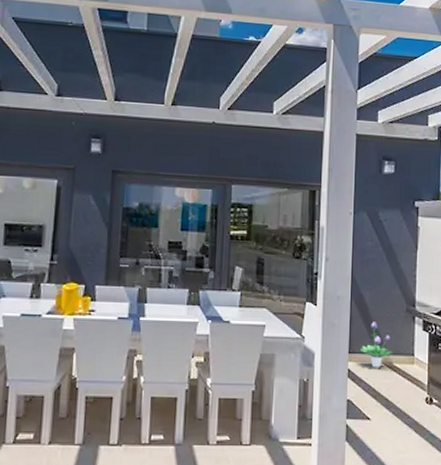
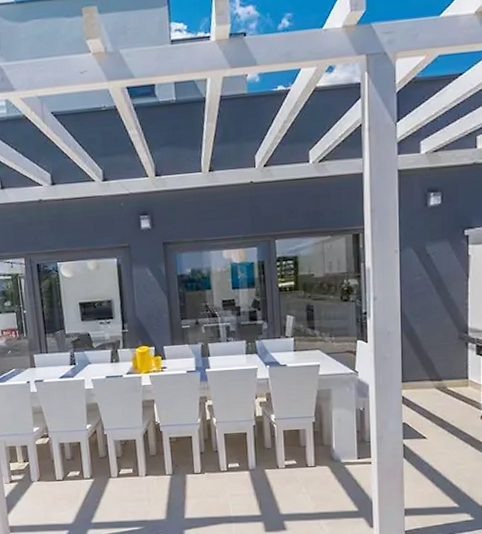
potted plant: present [361,322,393,368] -> none [414,351,446,393]

